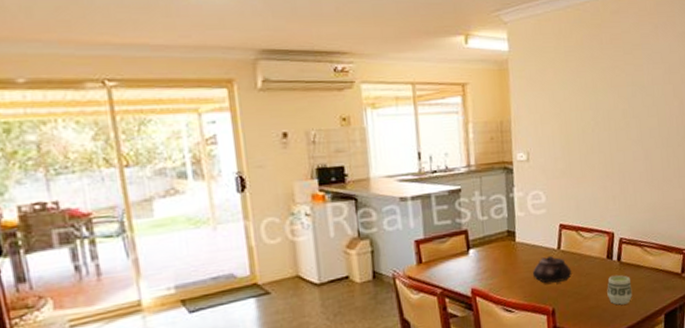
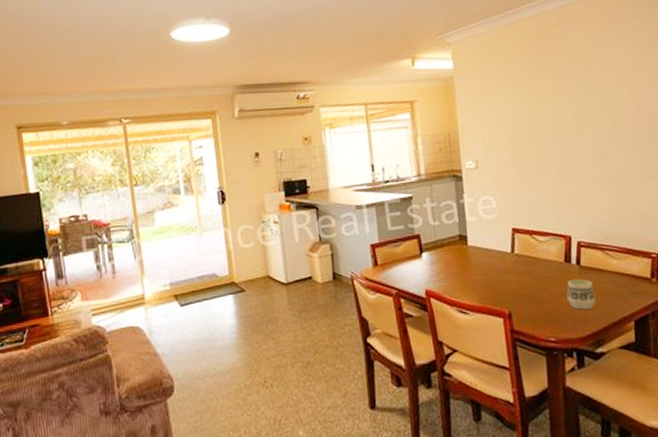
teapot: present [533,255,572,283] -> none [486,258,528,286]

